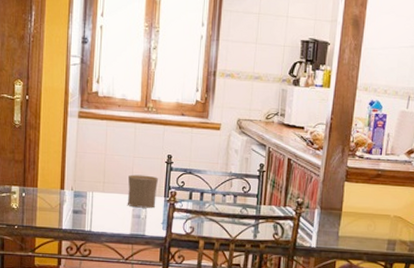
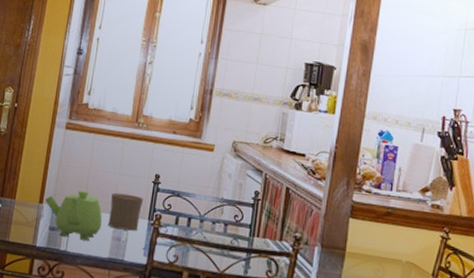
teapot: none [65,175,122,220] -> present [44,191,103,241]

